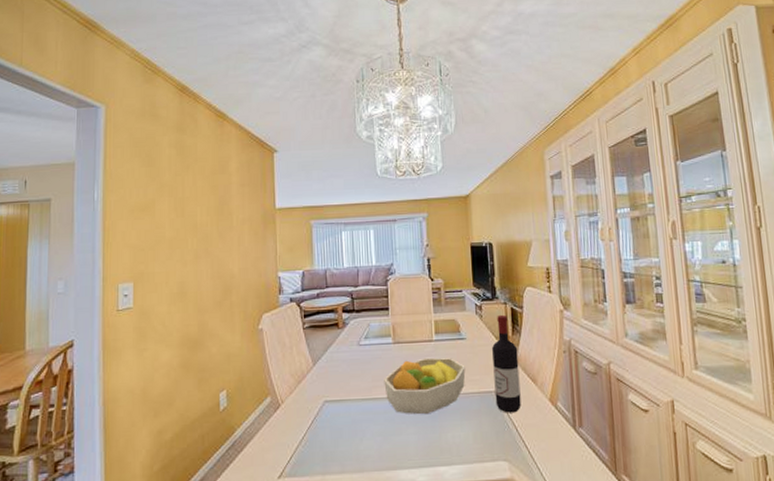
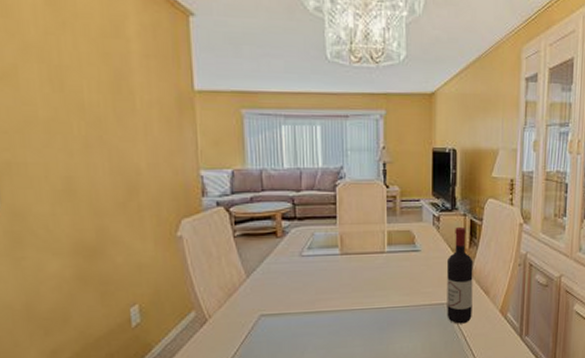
fruit bowl: present [384,357,466,415] -> none [329,269,418,327]

